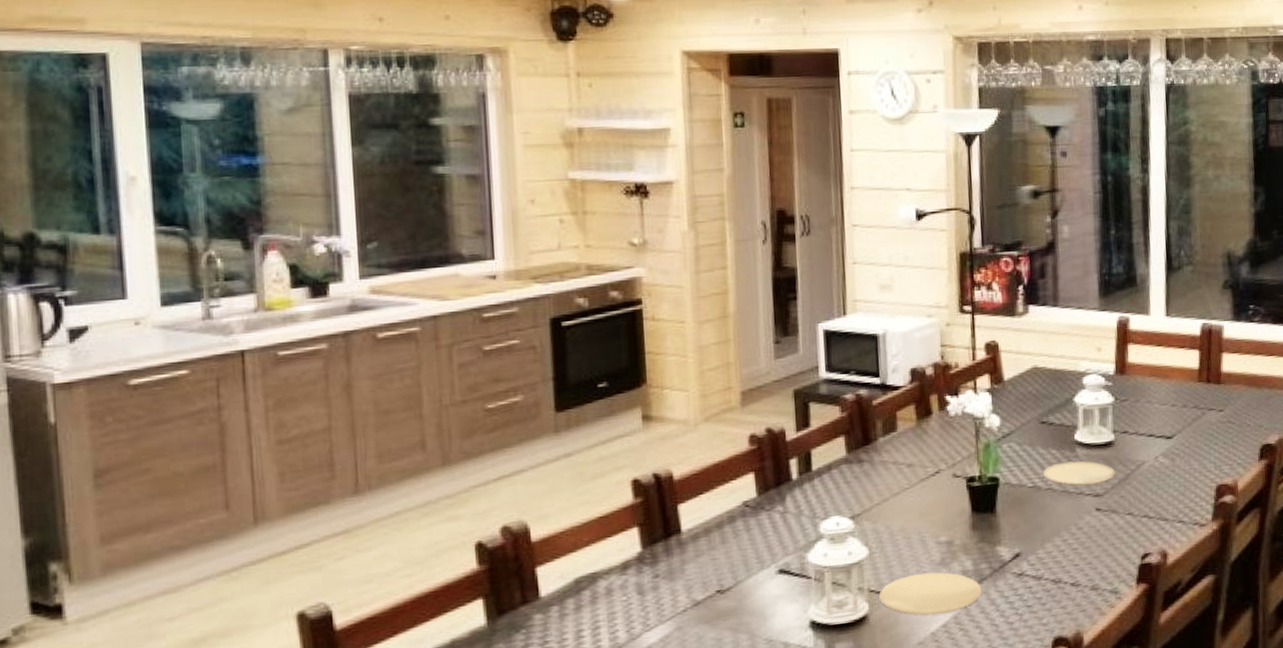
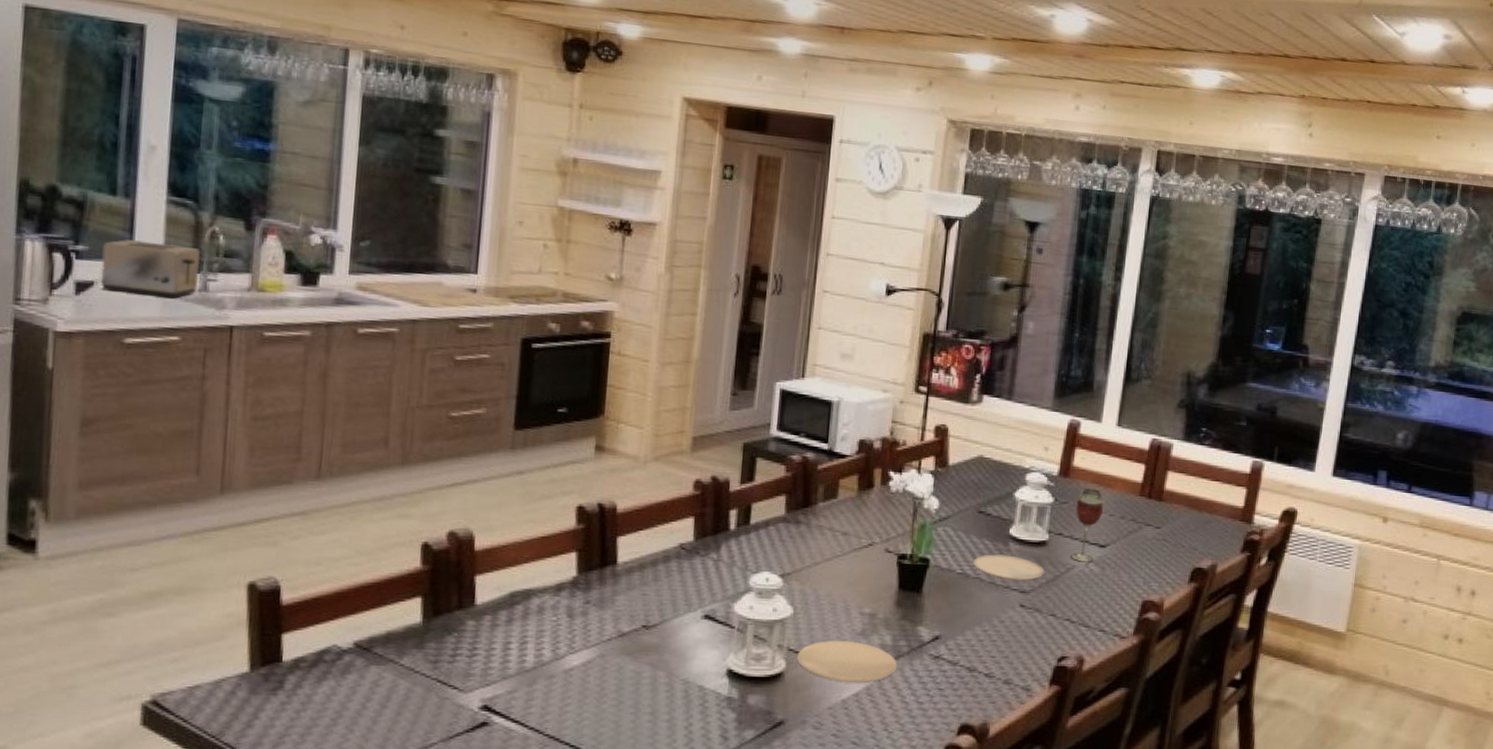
toaster: none [93,275,201,334] -> present [100,239,201,298]
wineglass: none [1136,382,1165,457] -> present [1071,488,1104,563]

